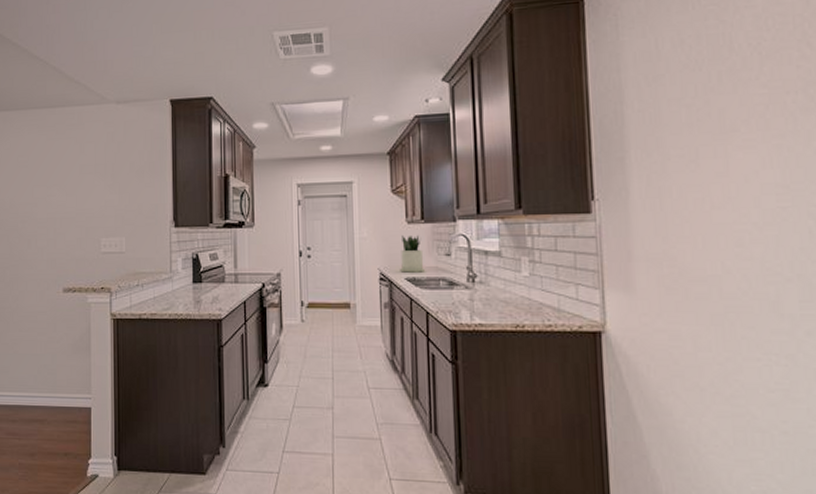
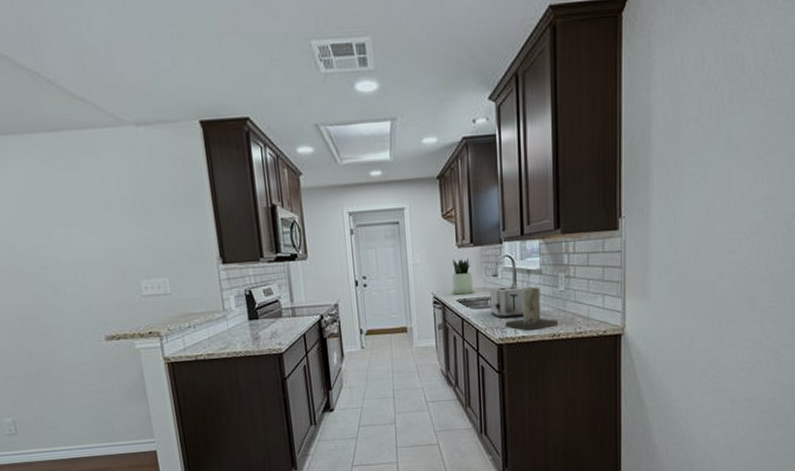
toaster: none [441,267,482,302] -> present [489,286,525,319]
paper towel roll: none [458,270,523,319] -> present [504,287,559,331]

